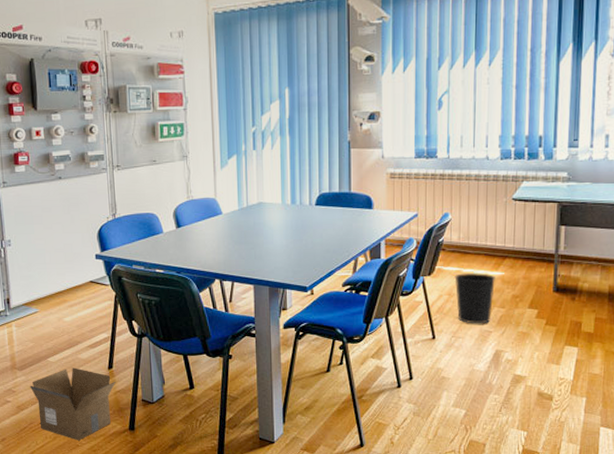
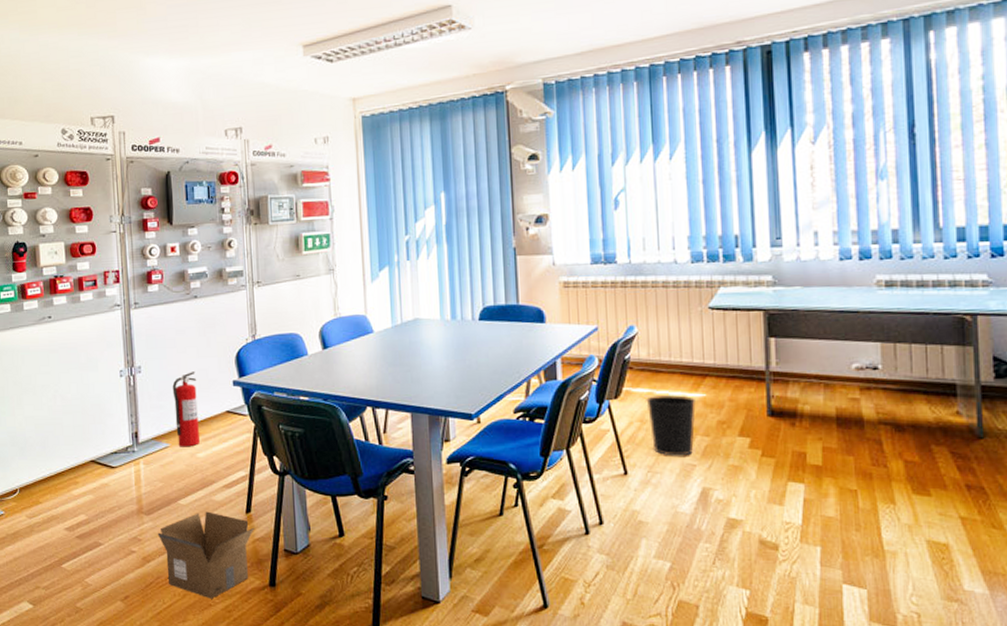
fire extinguisher: none [40,246,66,312] -> present [172,372,200,447]

